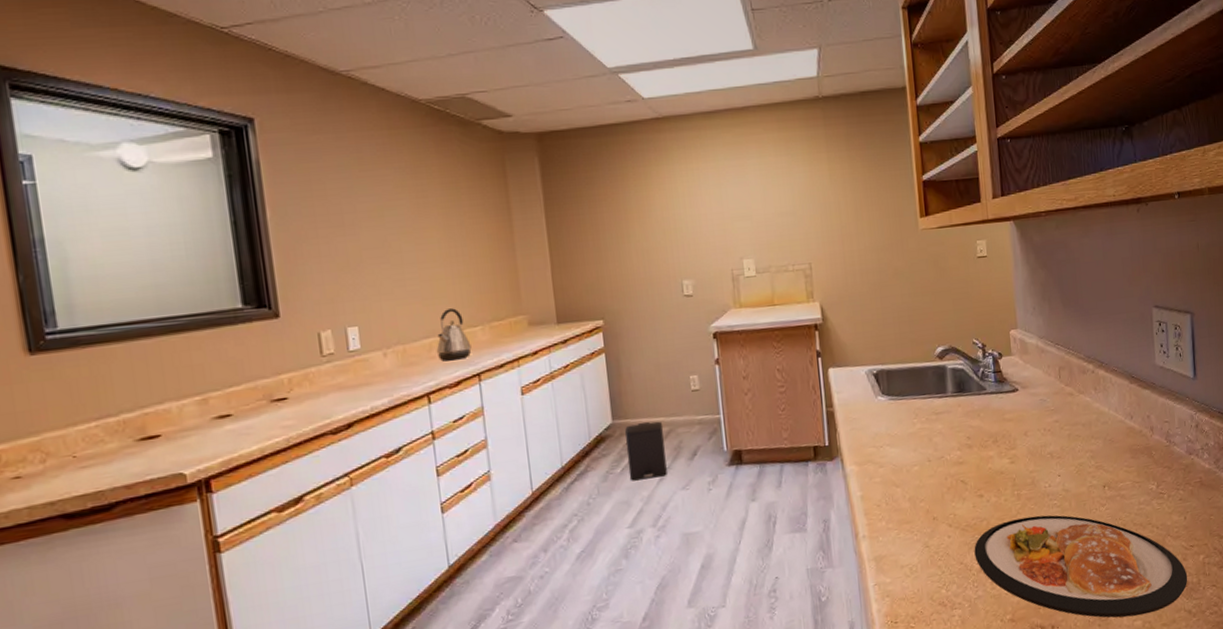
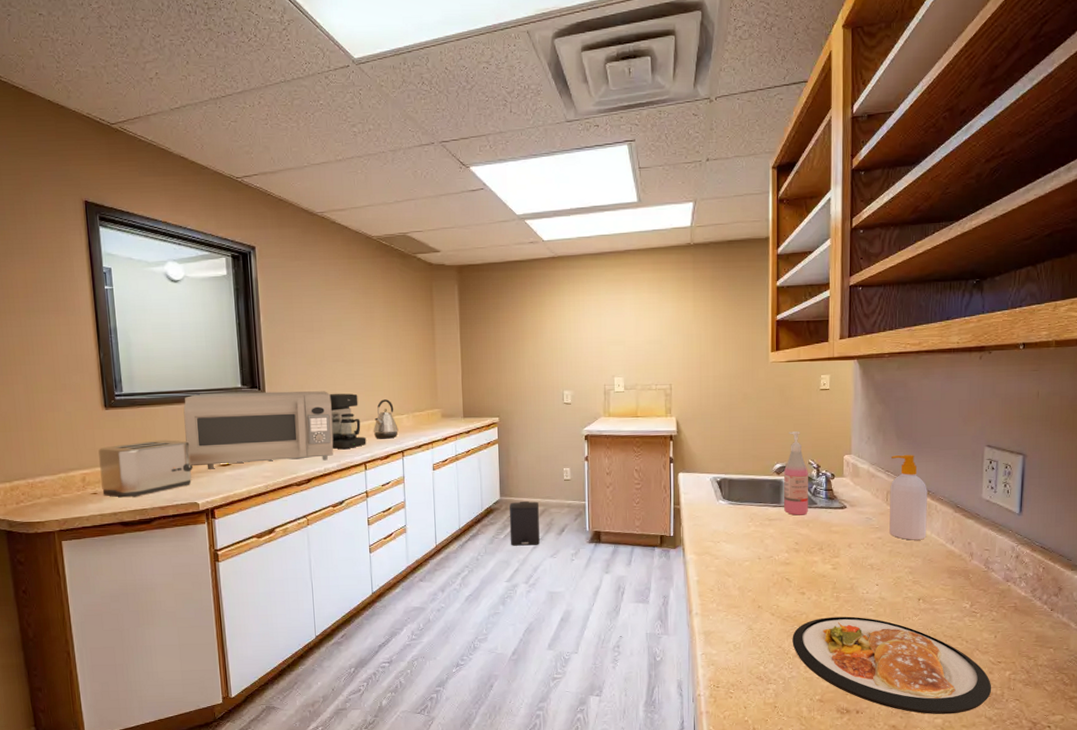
toaster: none [21,388,174,479] -> present [98,439,193,498]
microwave: none [155,304,383,425] -> present [183,391,334,469]
coffee maker: none [372,304,428,380] -> present [330,393,367,450]
soap dispenser: none [947,307,978,406] -> present [784,431,808,516]
soap bottle: none [1059,323,1105,421] -> present [889,454,927,540]

